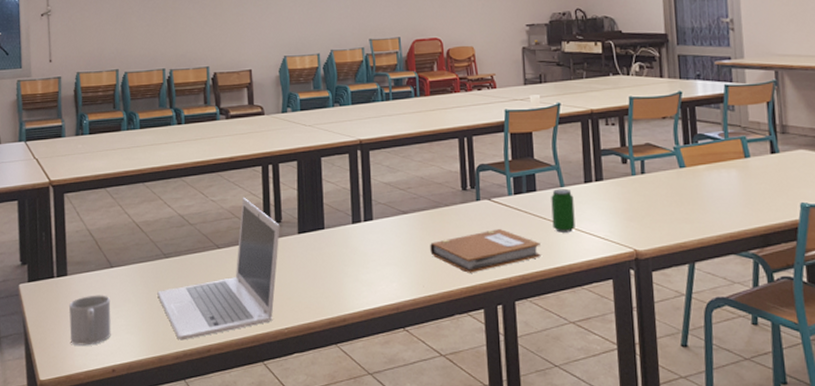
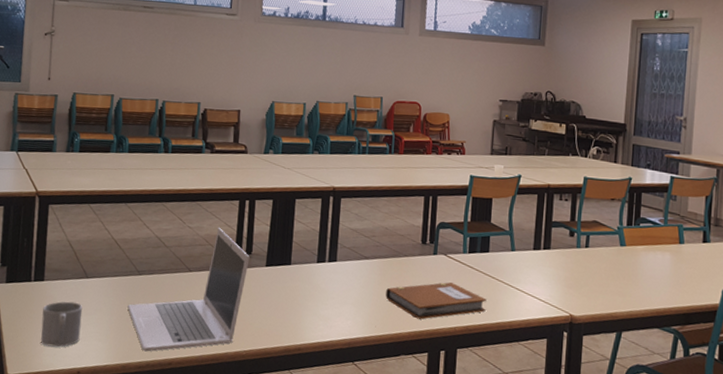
beverage can: present [551,189,575,233] -> none [499,252,522,293]

